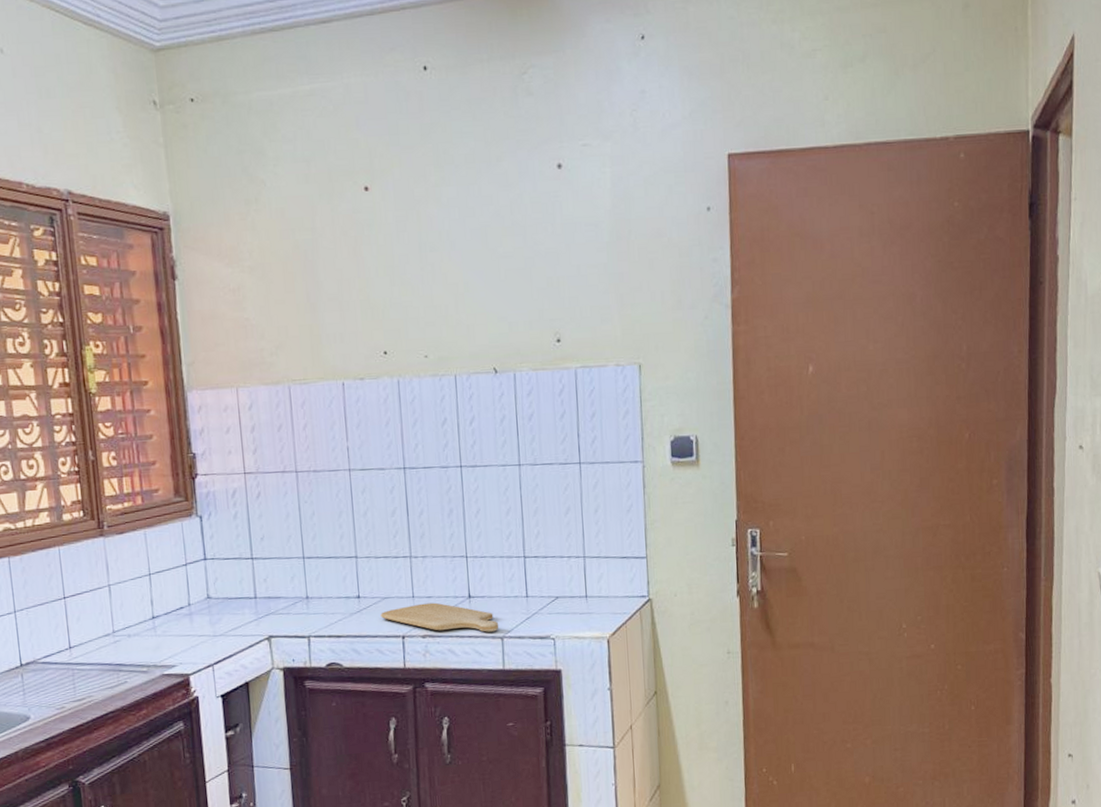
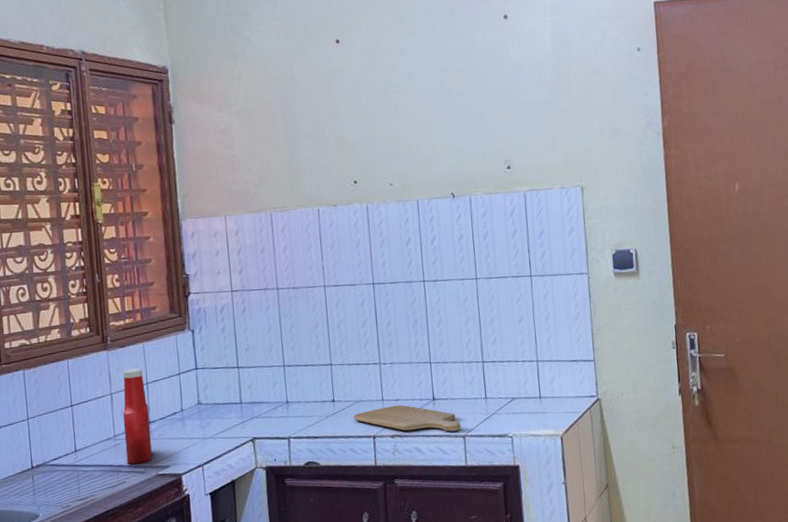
ketchup bottle: none [122,557,156,663] -> present [122,368,152,464]

